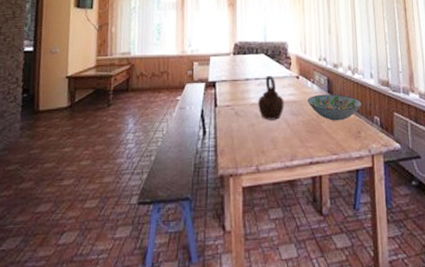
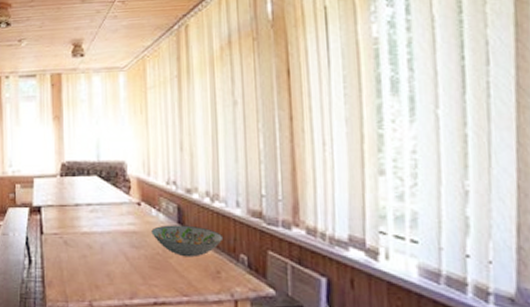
teapot: present [258,76,284,120] -> none [91,201,122,252]

